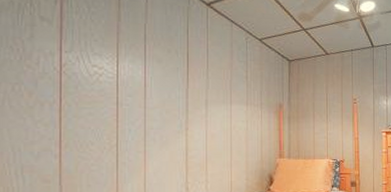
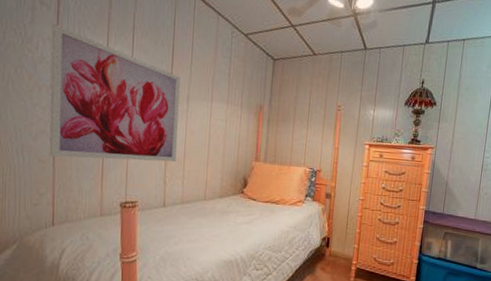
wall art: none [53,38,199,174] -> present [49,23,180,162]

